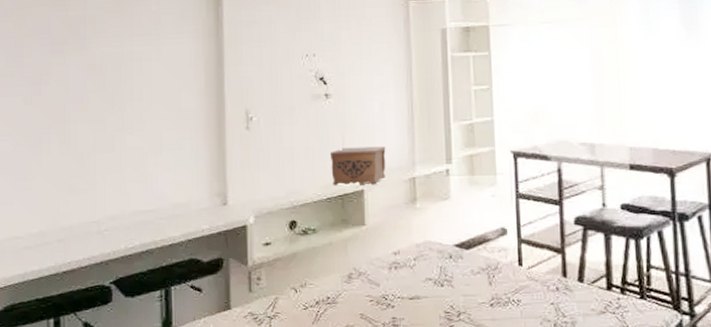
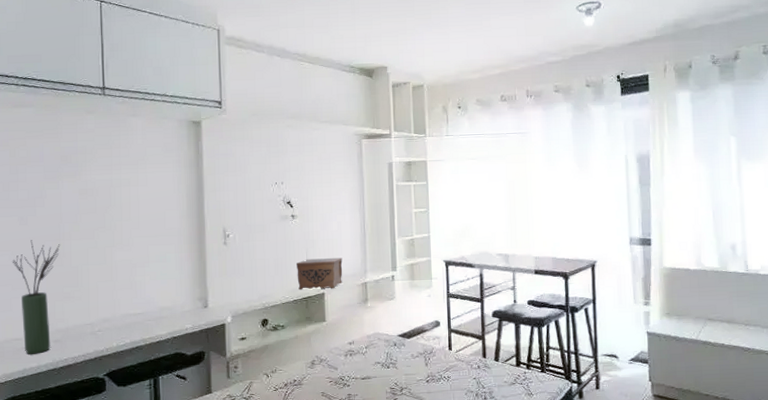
vase: none [15,123,66,256] -> present [12,240,61,354]

